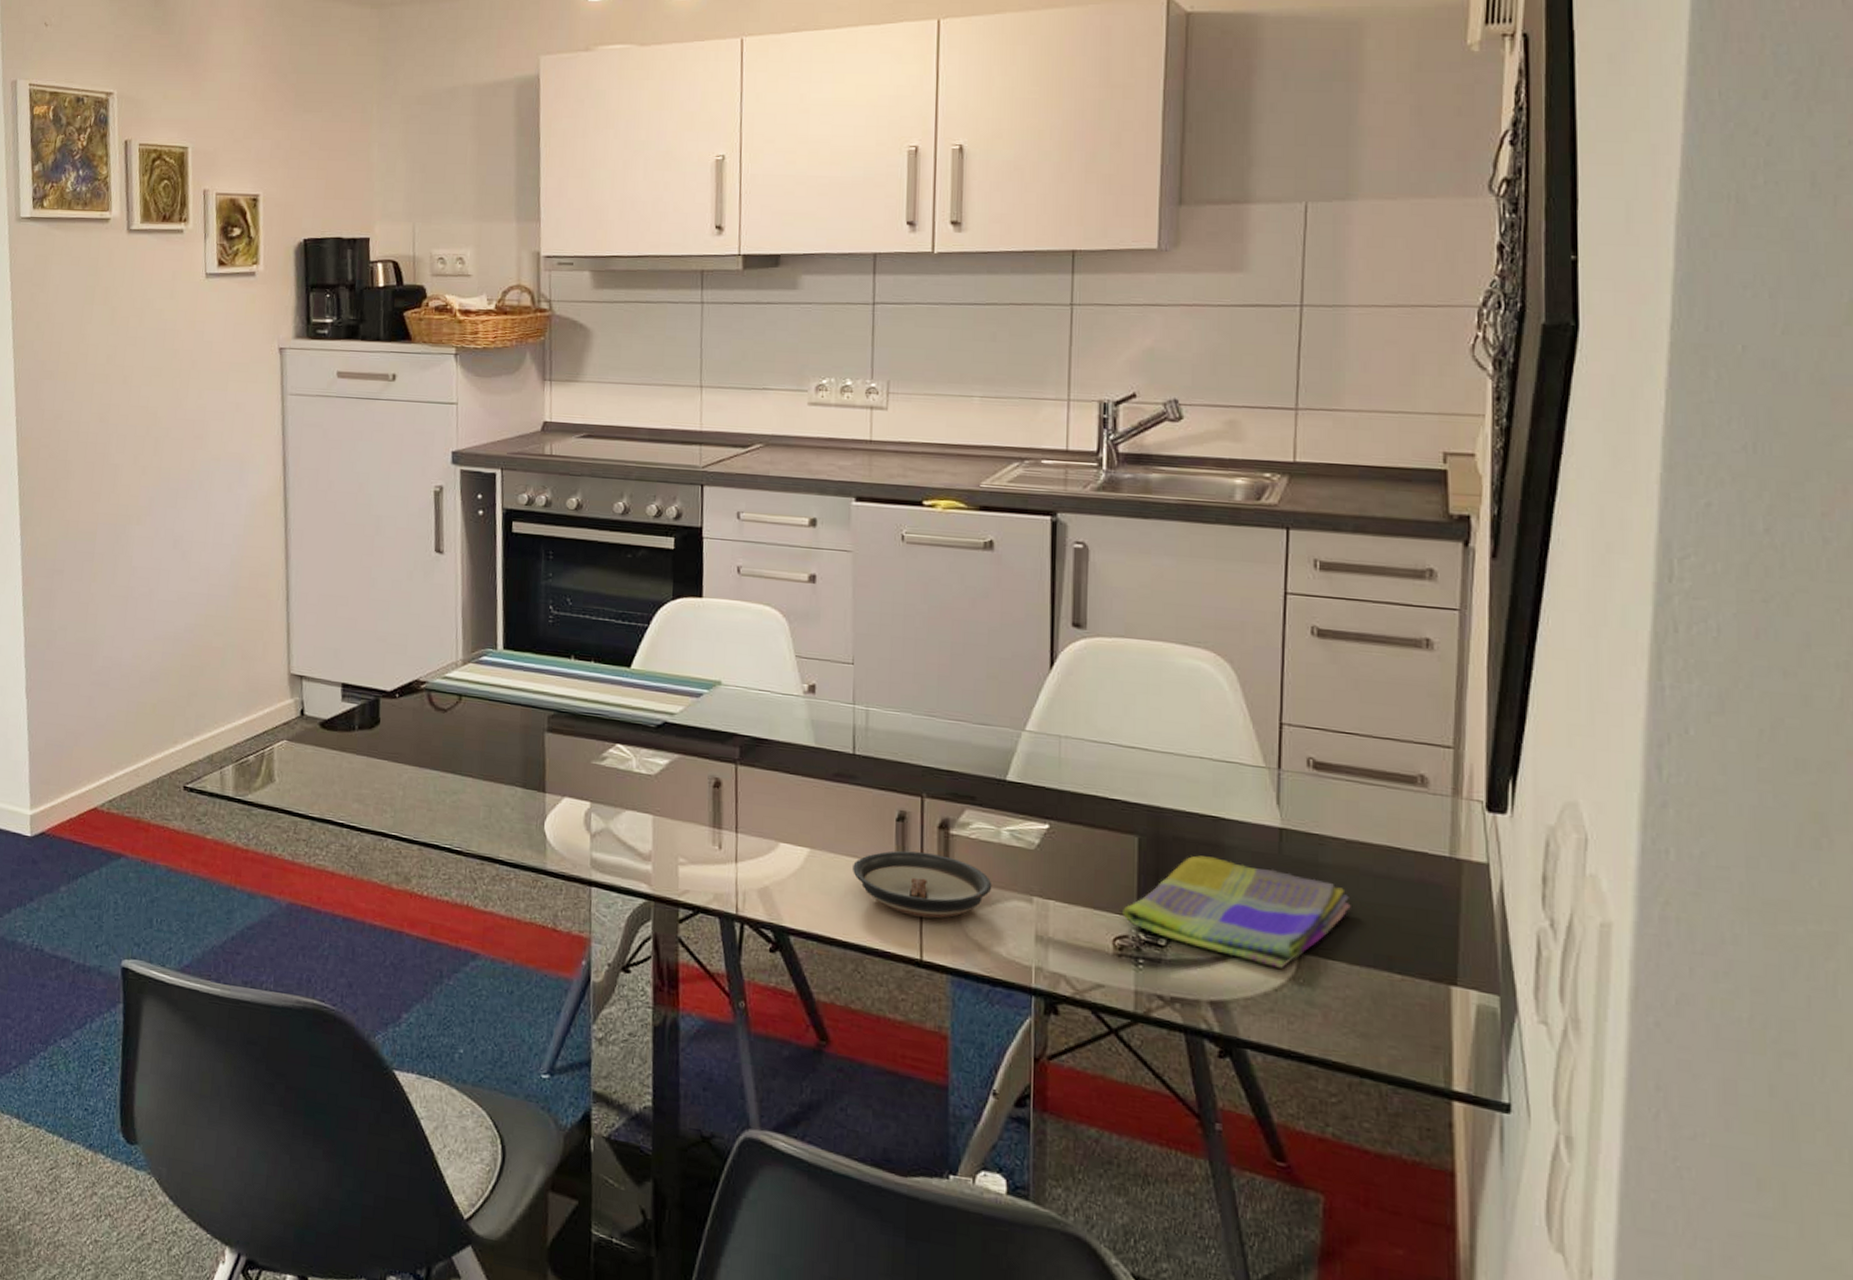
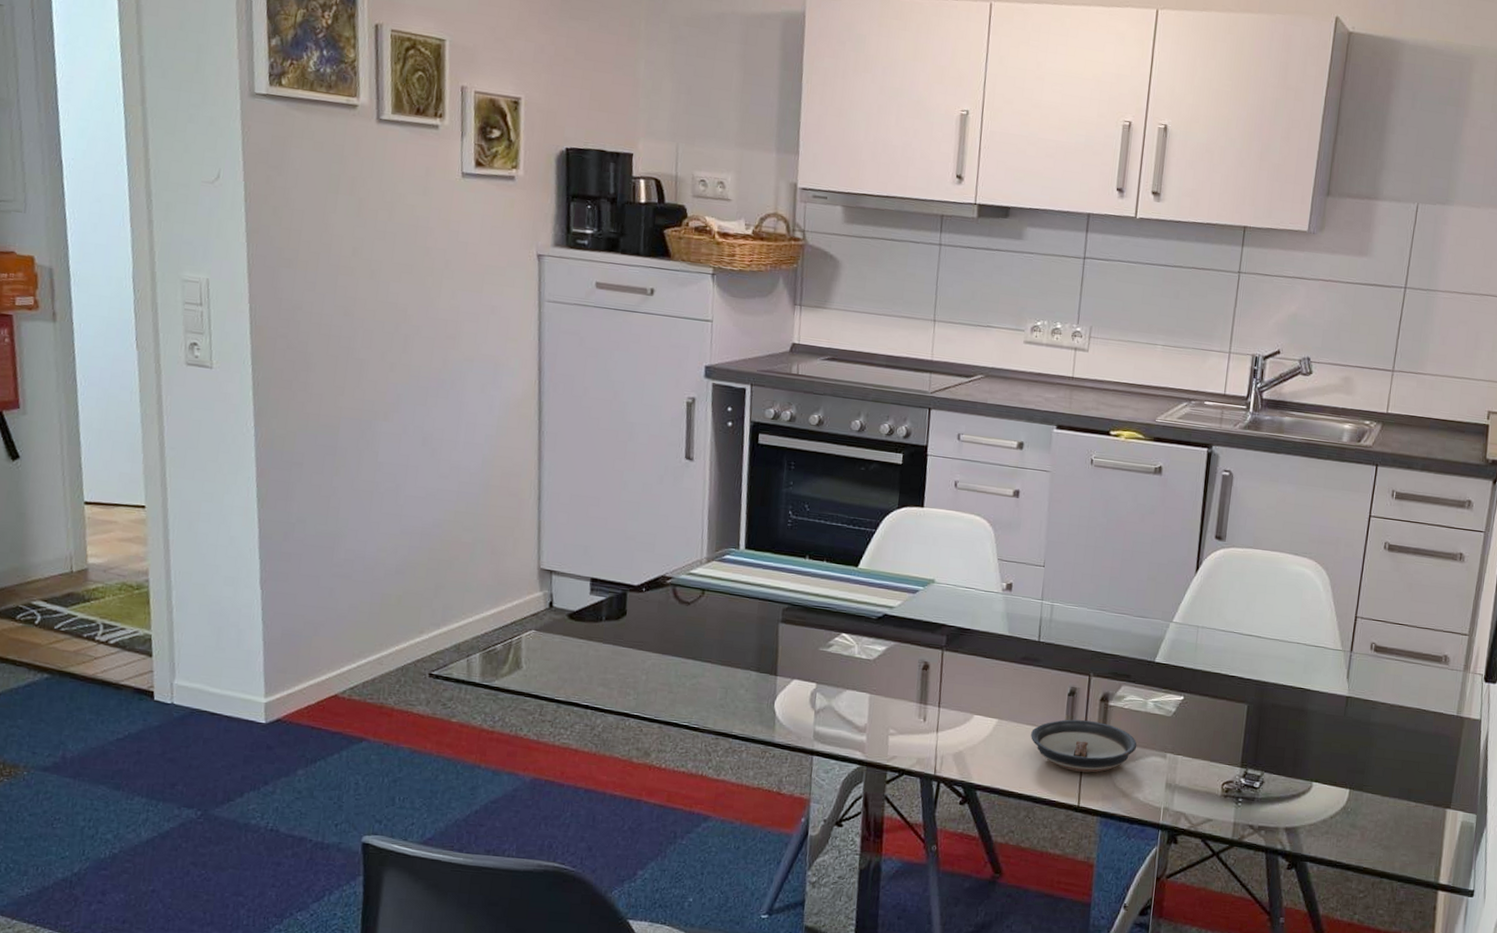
dish towel: present [1122,855,1351,969] -> none [1231,718,1388,801]

